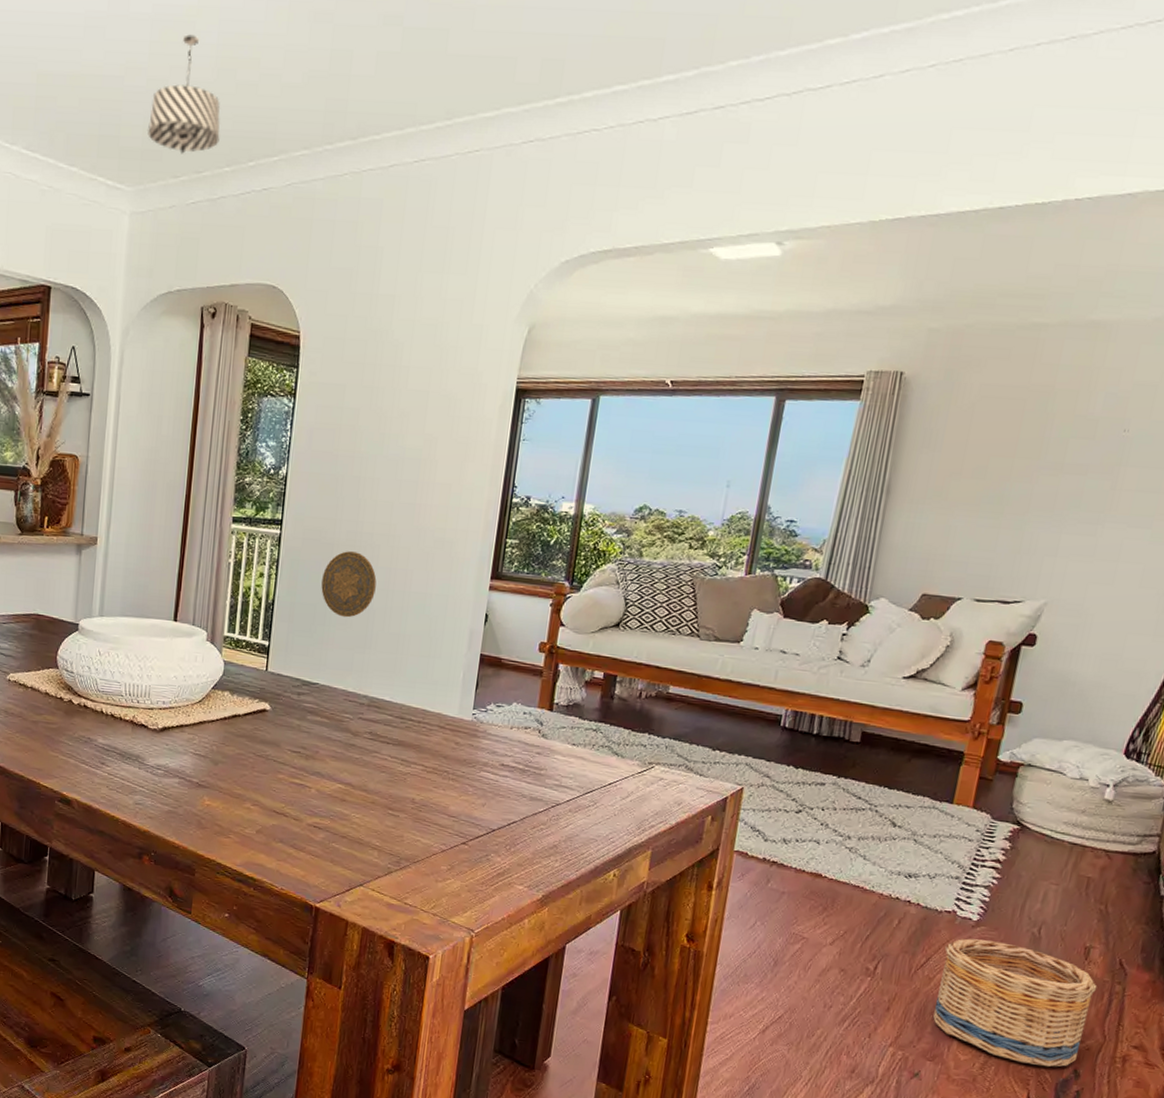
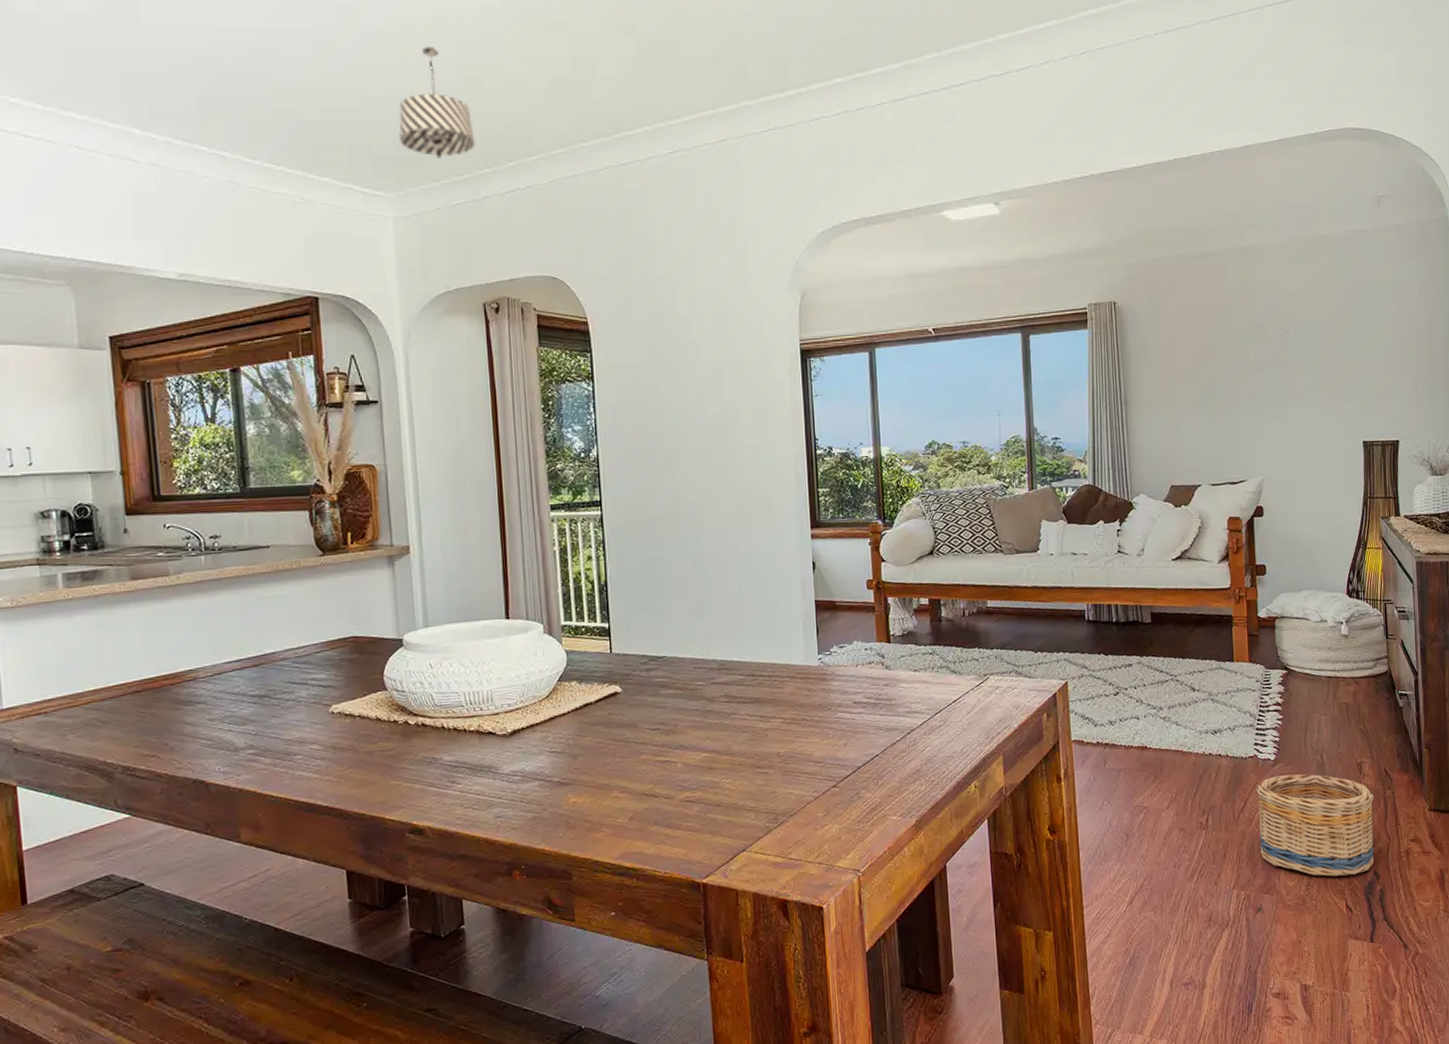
decorative plate: present [321,551,377,618] -> none [651,521,705,587]

